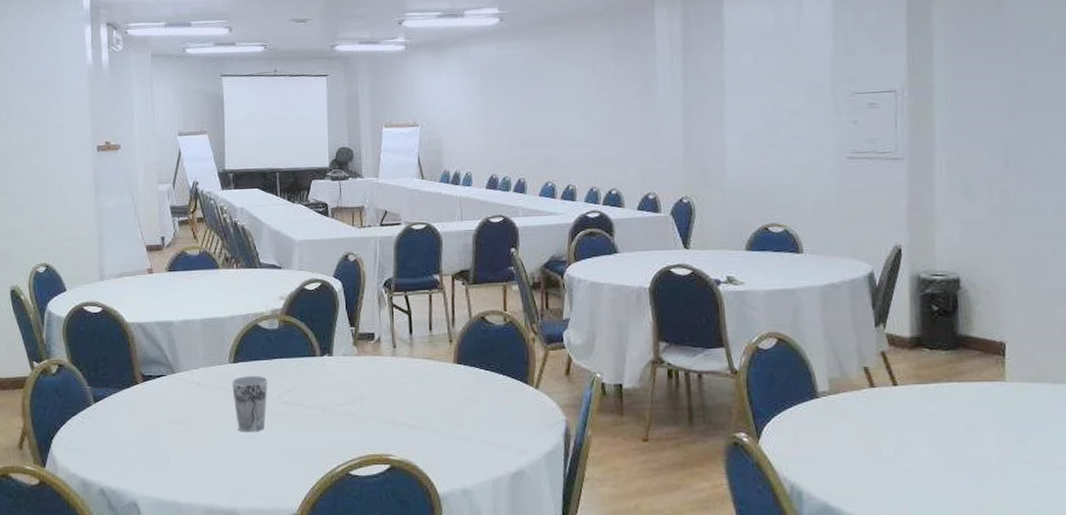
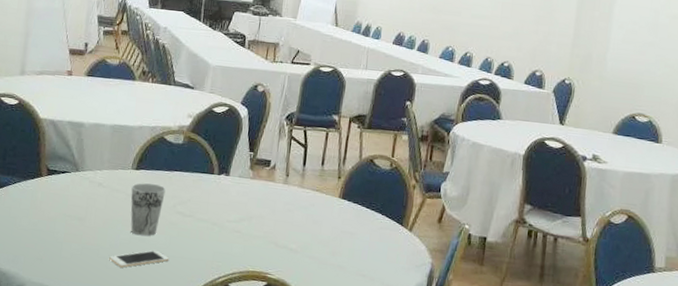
cell phone: none [220,446,283,469] -> present [109,250,170,268]

